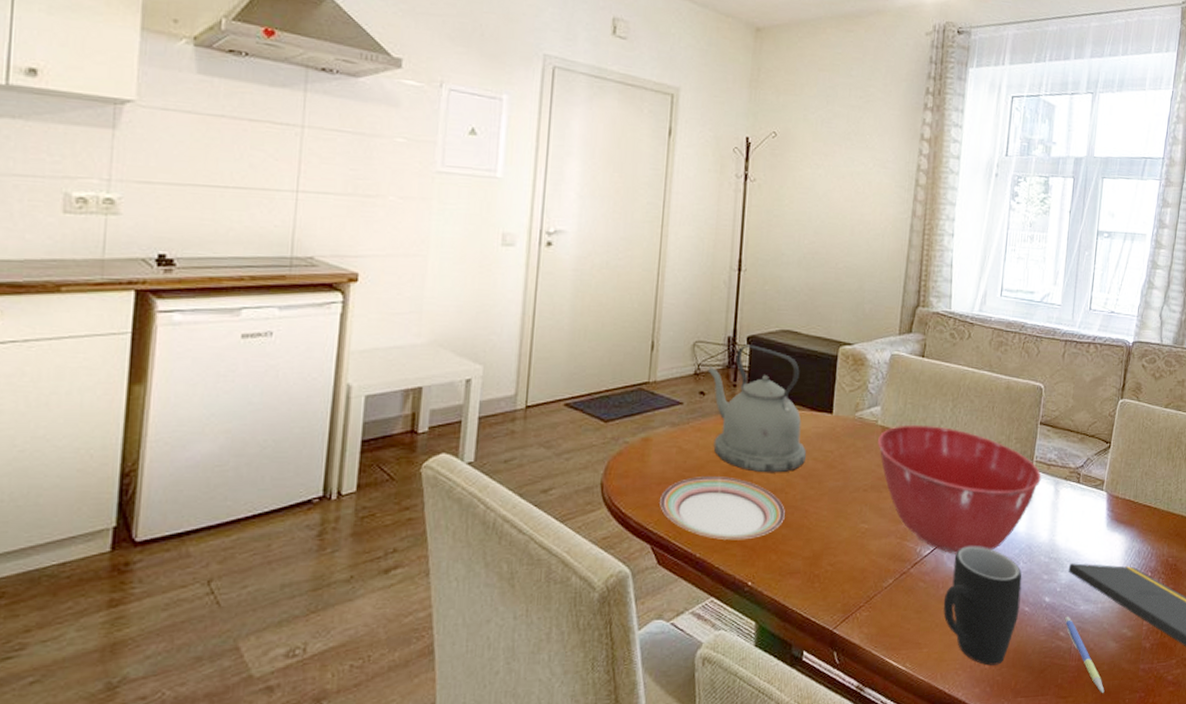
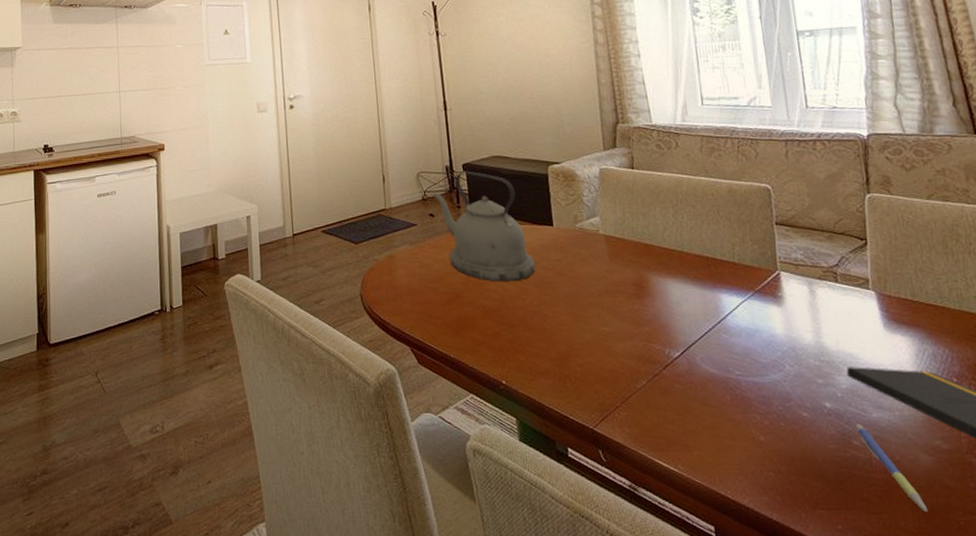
plate: present [660,476,785,539] -> none [411,286,526,342]
mixing bowl: present [878,424,1041,554] -> none [603,231,791,357]
mug: present [943,546,1022,666] -> none [706,348,797,473]

